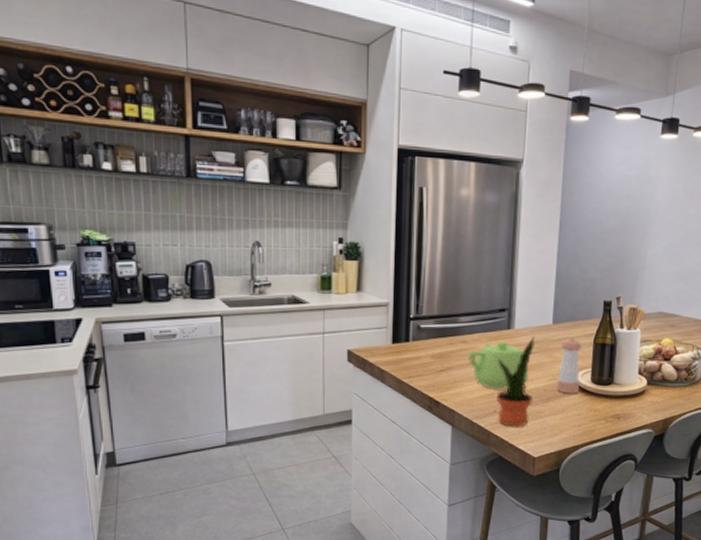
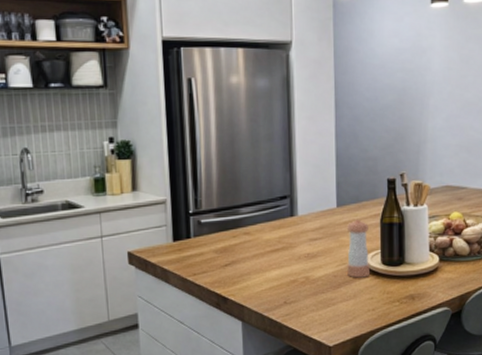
teapot: present [467,341,530,390] -> none [252,229,318,280]
potted plant: present [495,335,535,427] -> none [283,220,323,318]

